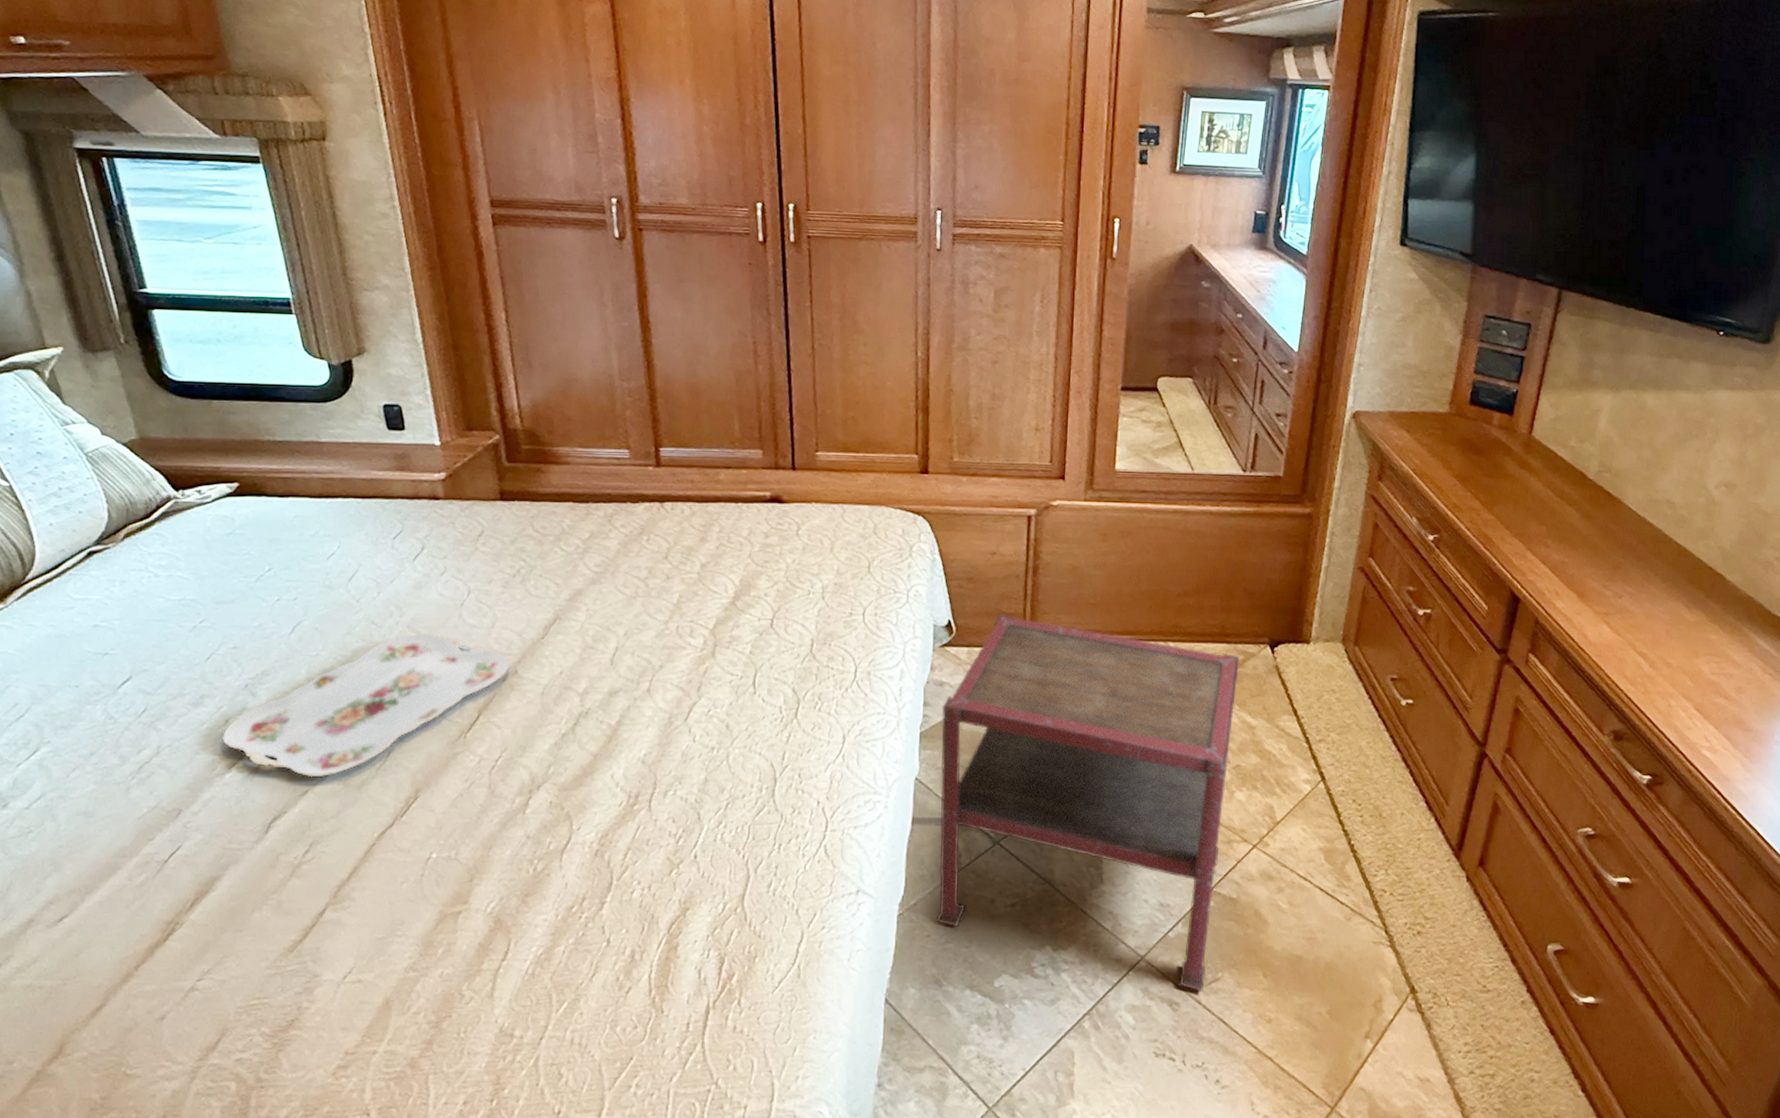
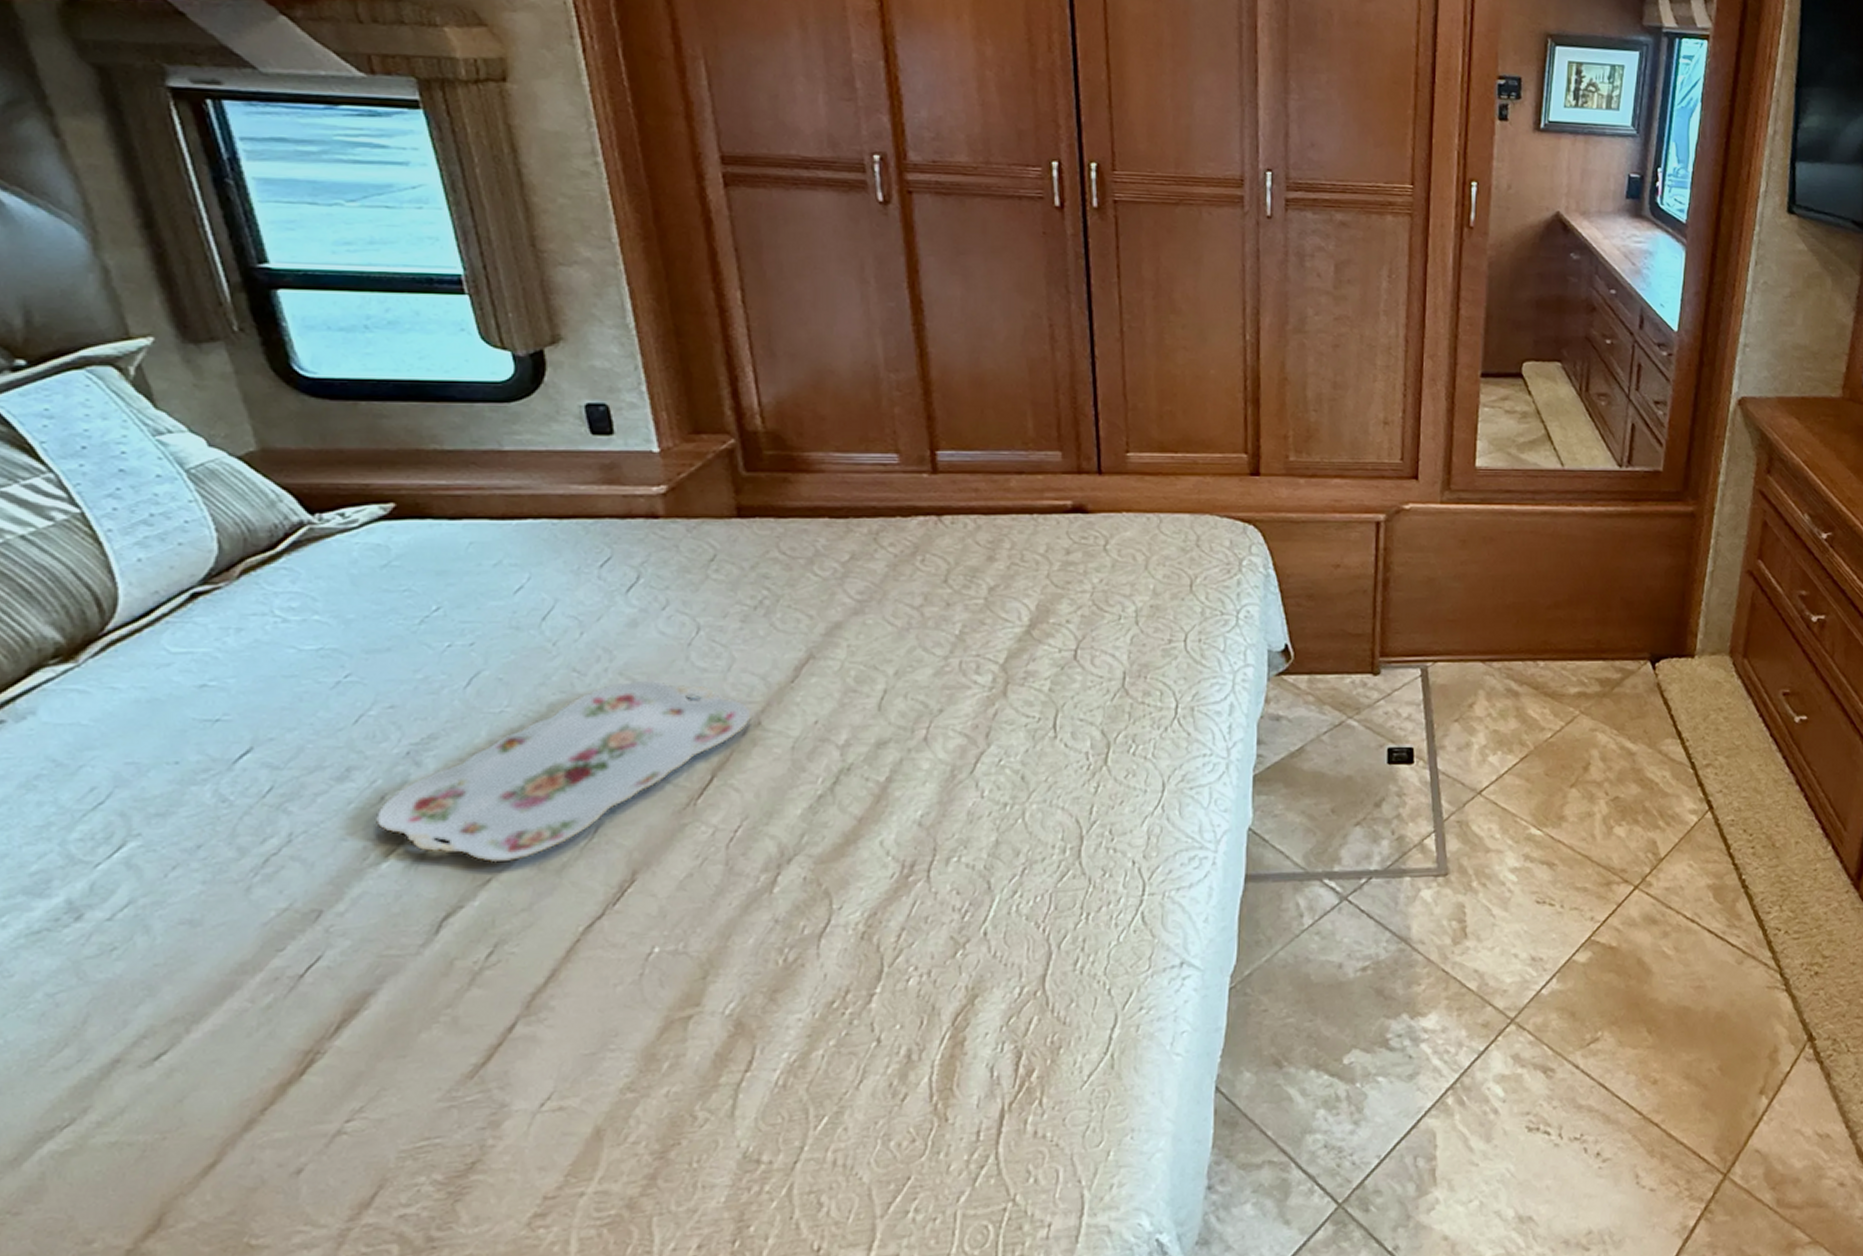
side table: present [936,613,1240,991] -> none [1274,634,1618,1054]

